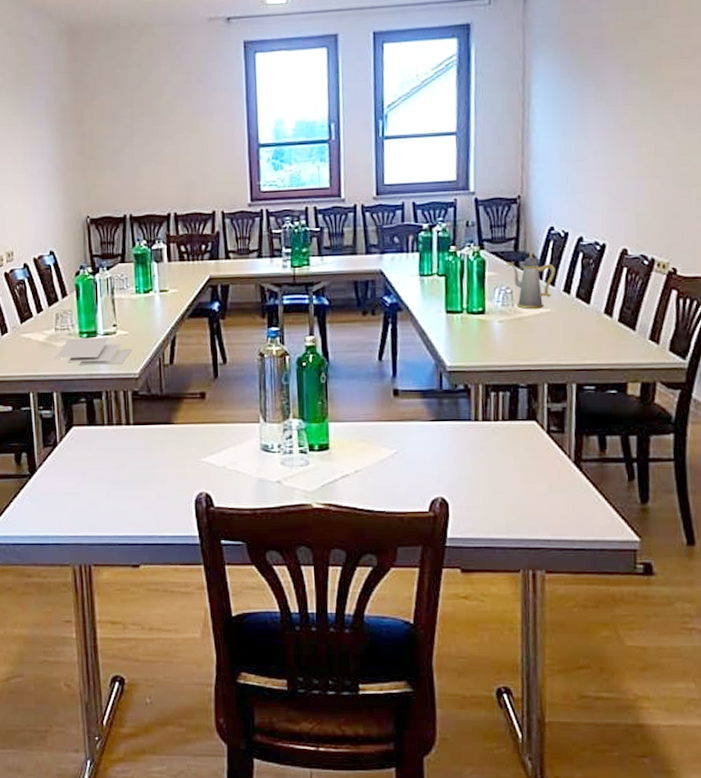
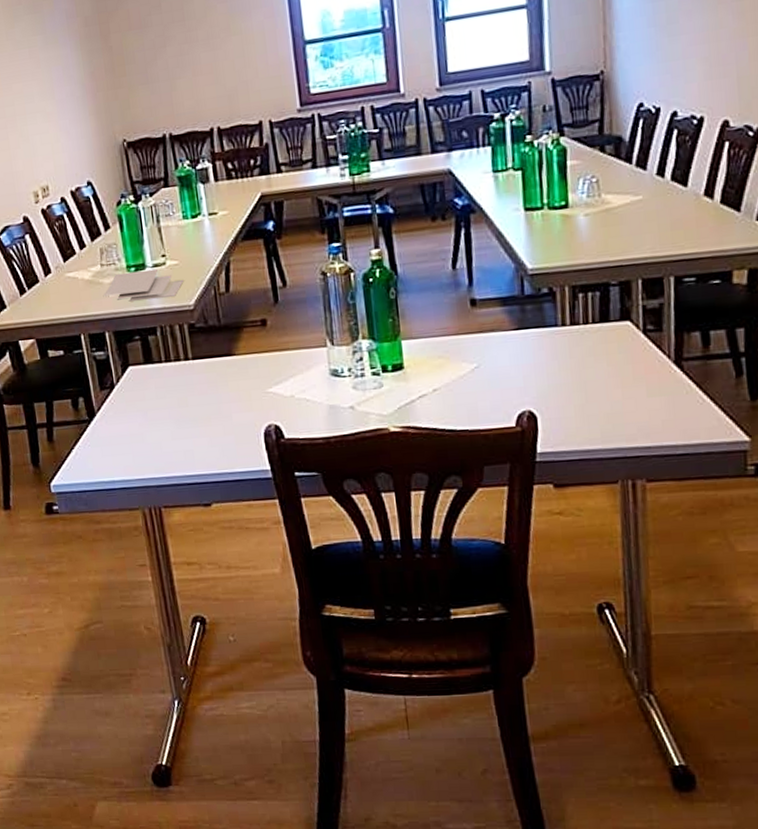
coffee pot: present [506,251,555,309] -> none [590,133,647,199]

